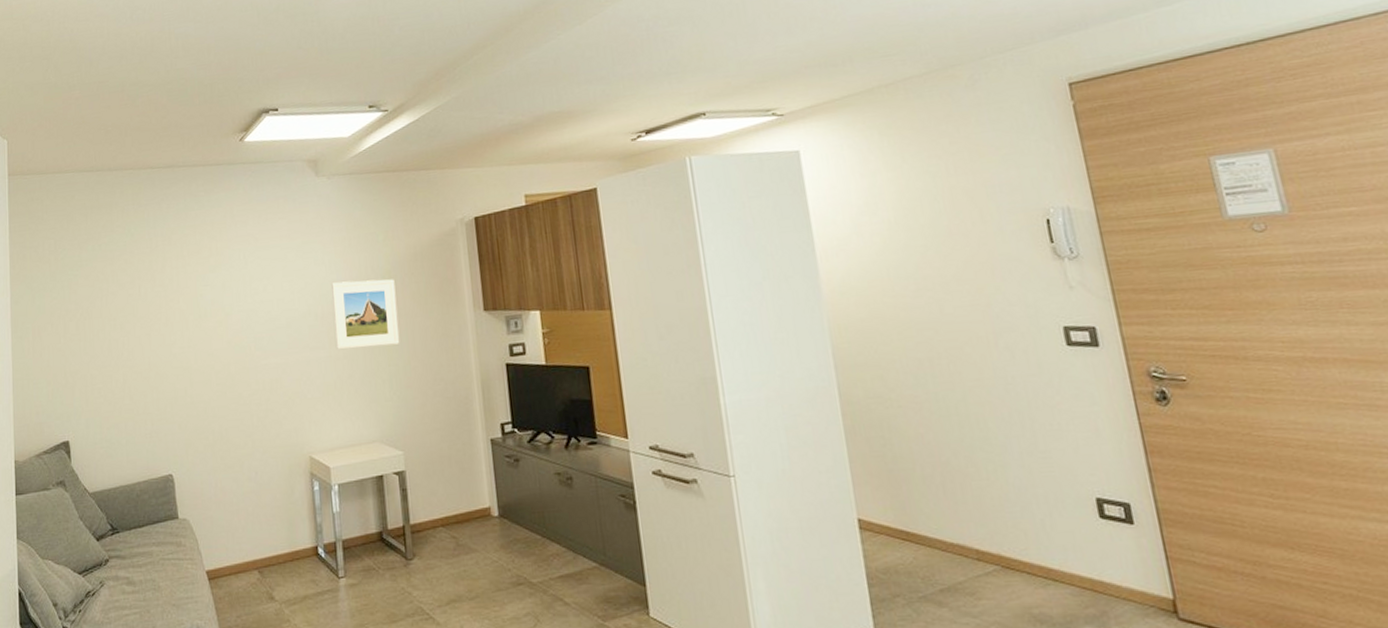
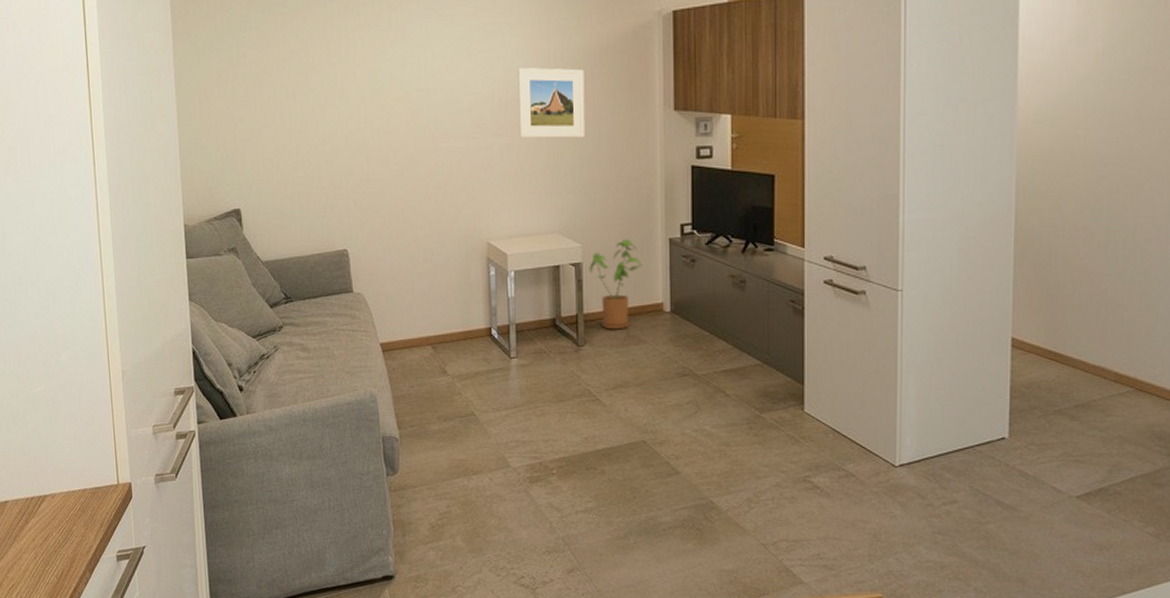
house plant: none [412,443,466,540] -> present [589,239,642,330]

